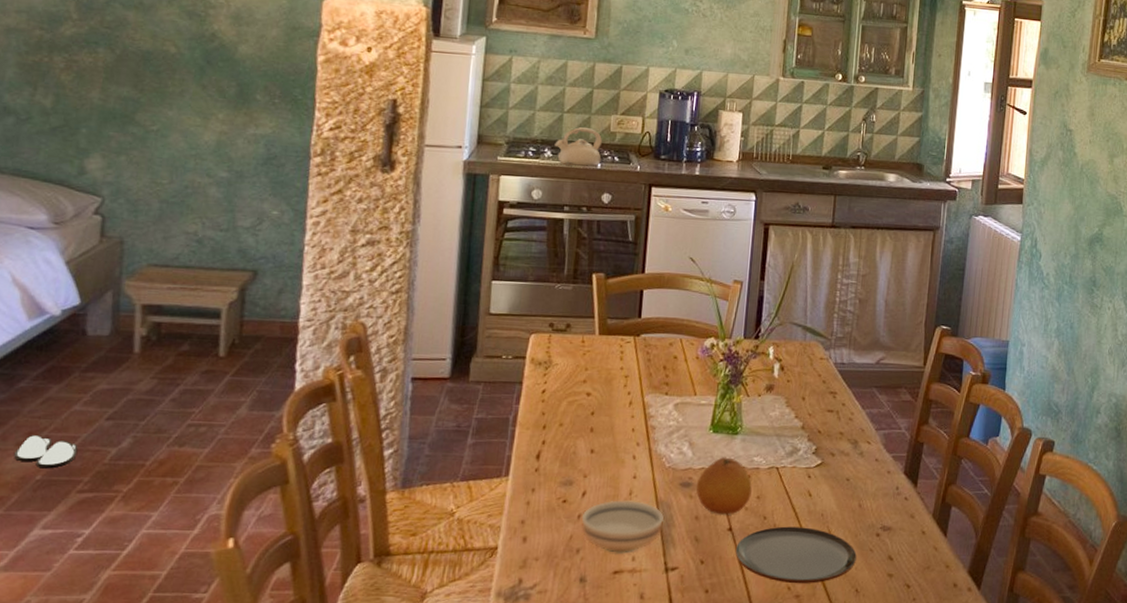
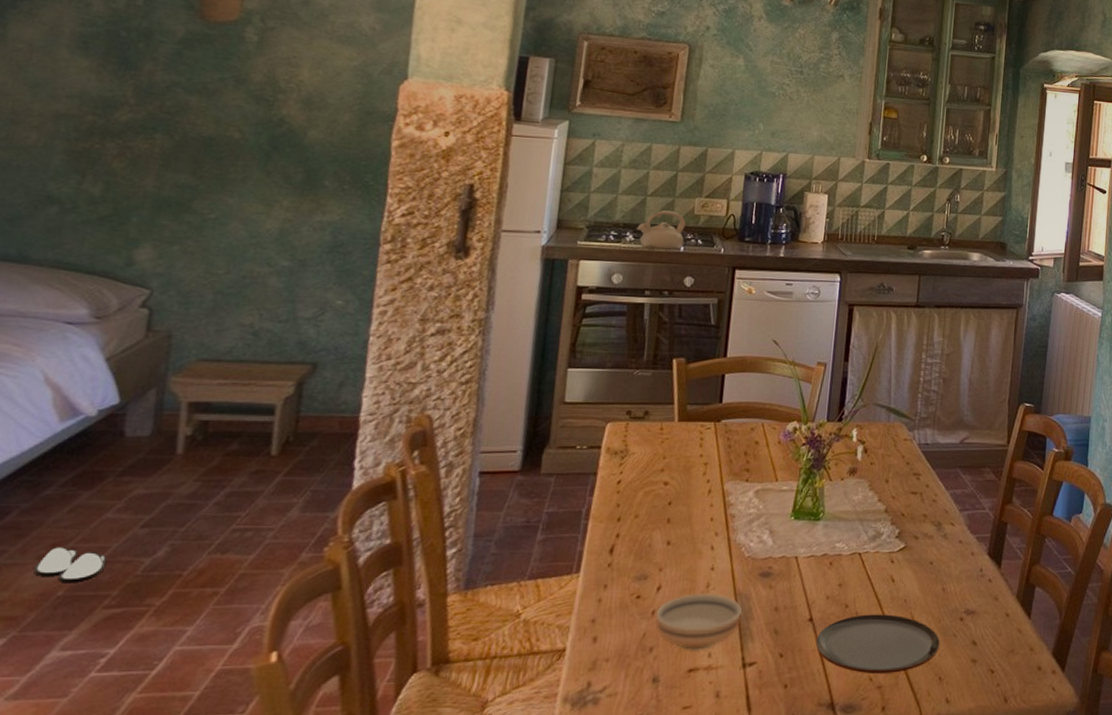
fruit: present [696,457,752,515] -> none [776,544,834,605]

